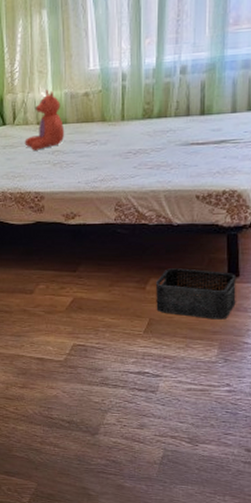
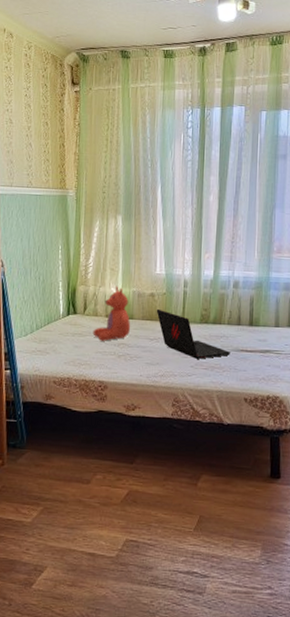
laptop: none [92,108,180,158] -> present [156,308,232,359]
storage bin: present [155,268,237,320] -> none [206,466,278,520]

